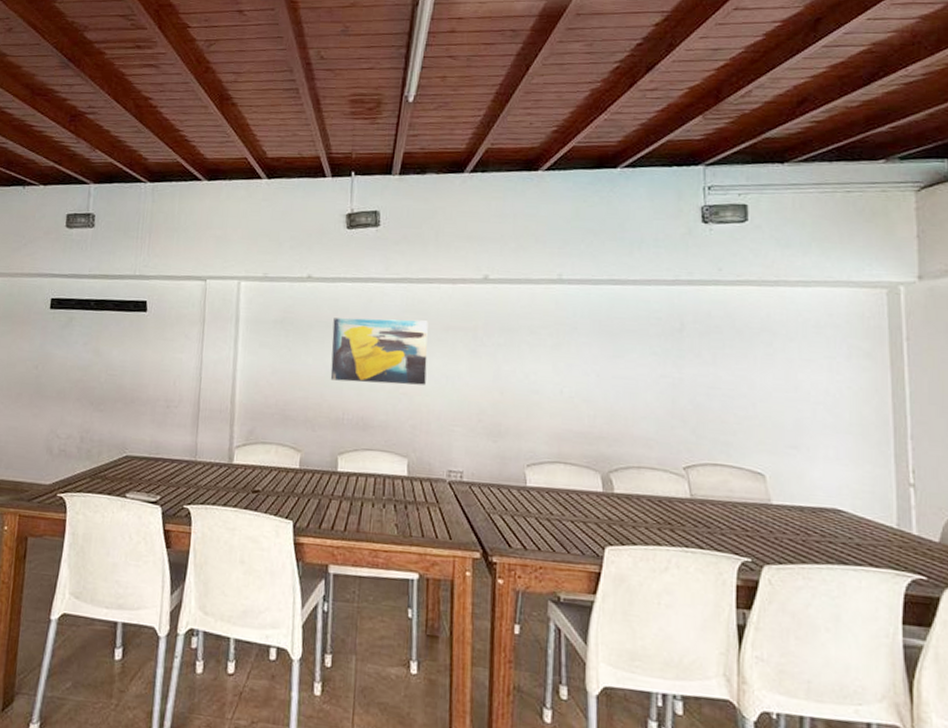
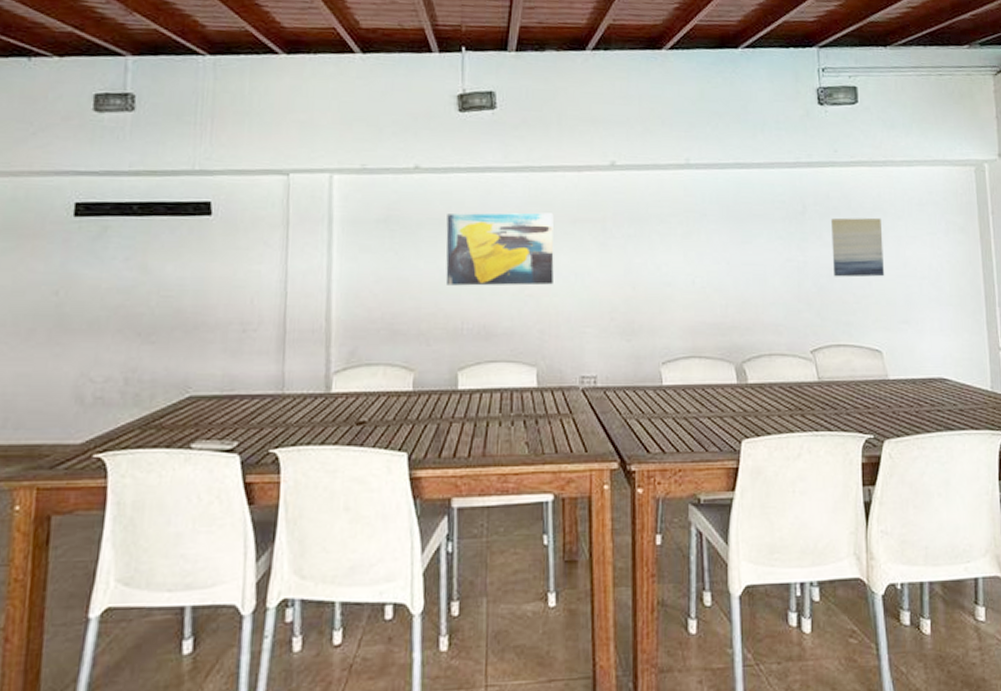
wall art: none [711,337,772,399] -> present [831,217,885,277]

